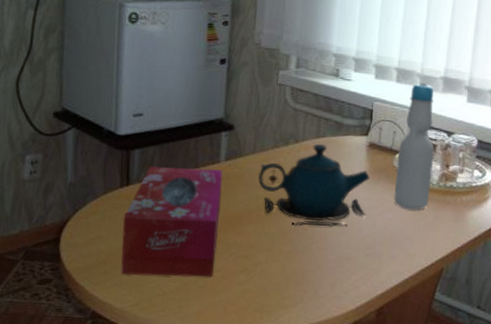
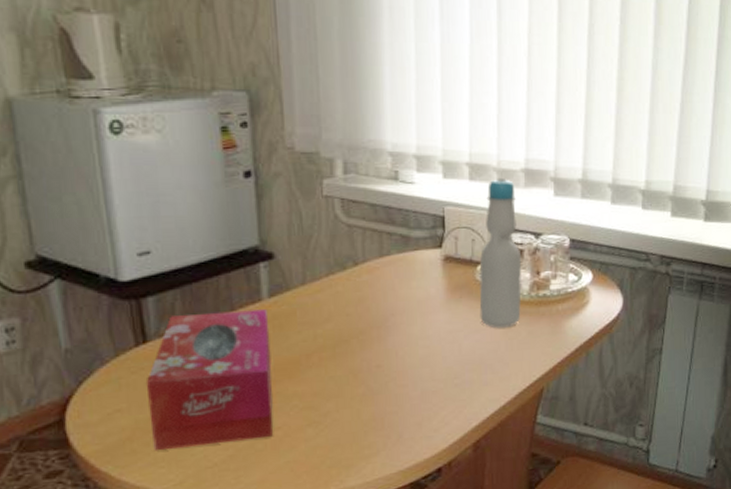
teapot: present [258,143,370,227] -> none [313,263,450,363]

